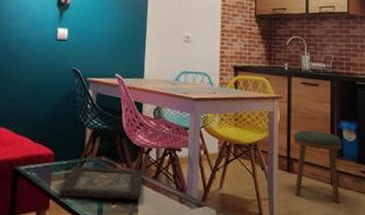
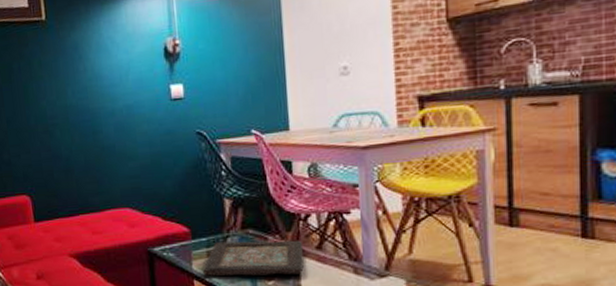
stool: present [293,130,343,204] -> none [517,167,601,261]

